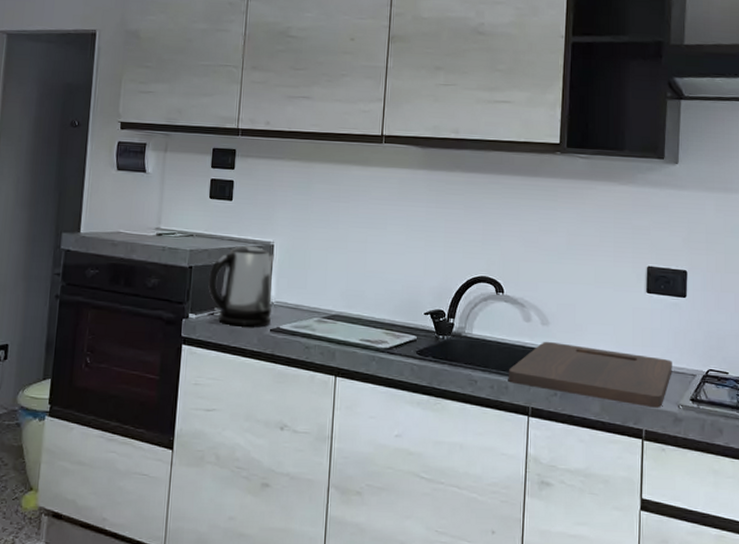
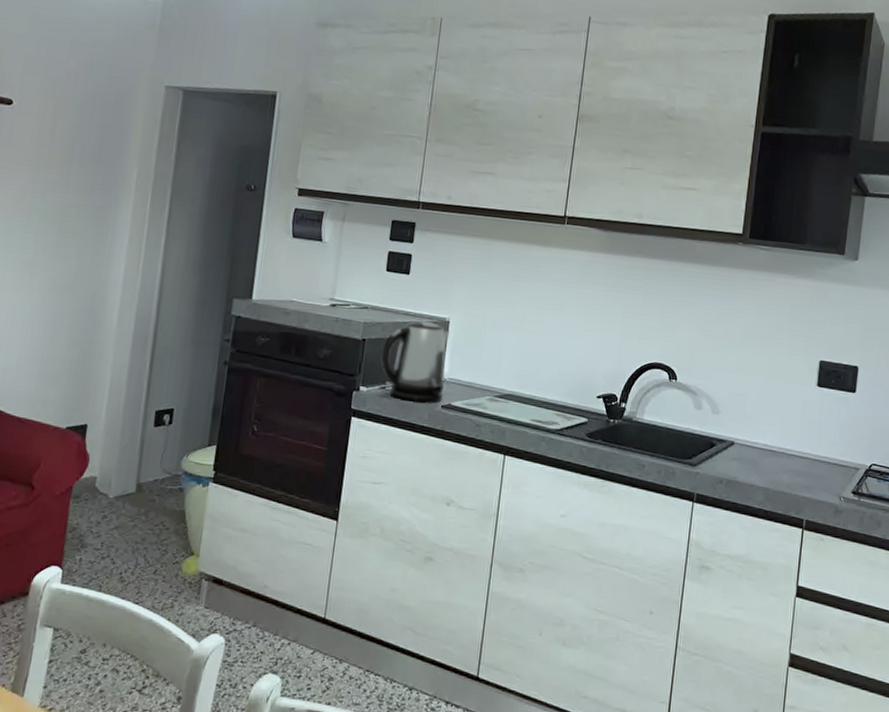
cutting board: present [508,341,672,409] -> none [675,429,837,500]

